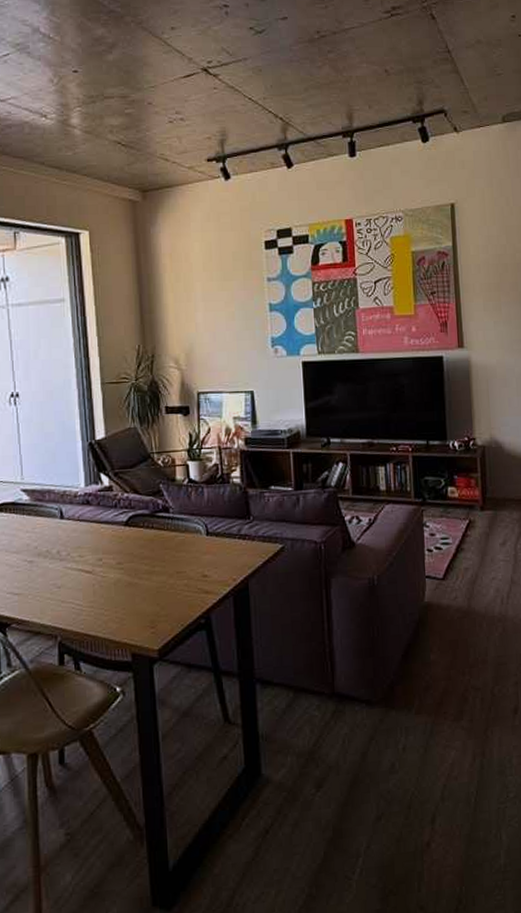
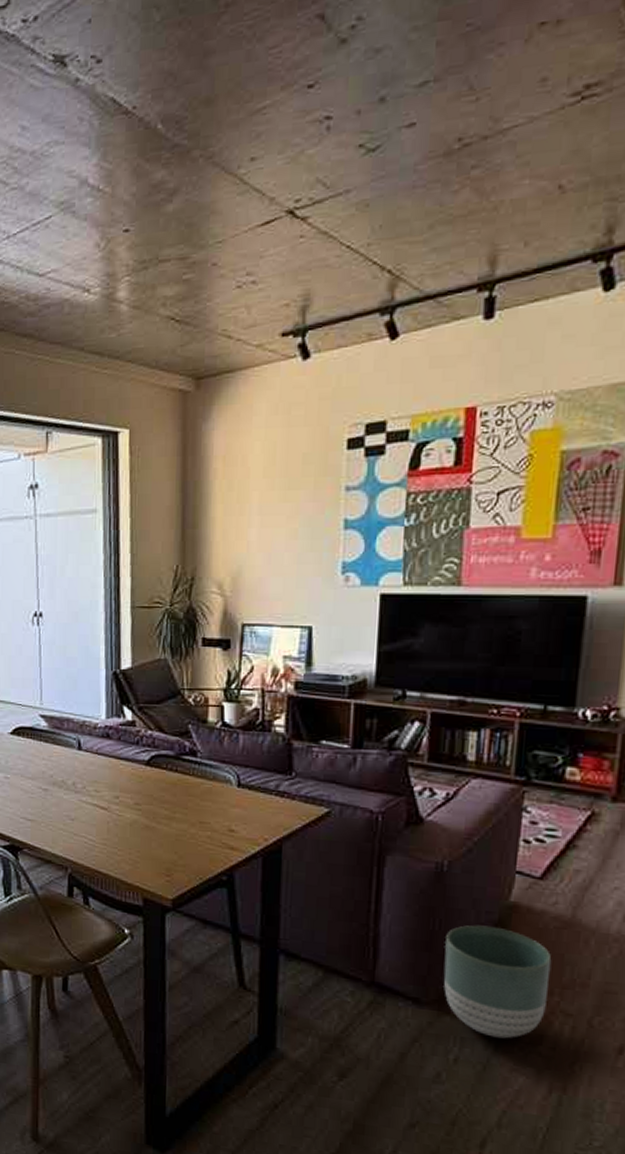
planter: none [383,625,462,722] -> present [443,925,552,1039]

